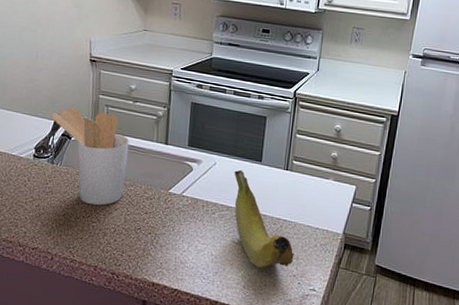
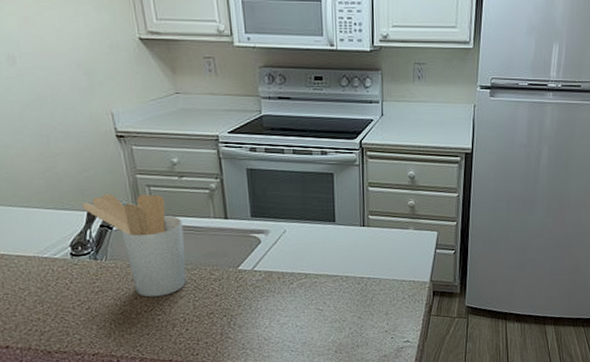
fruit: present [234,169,294,268] -> none [307,233,383,330]

